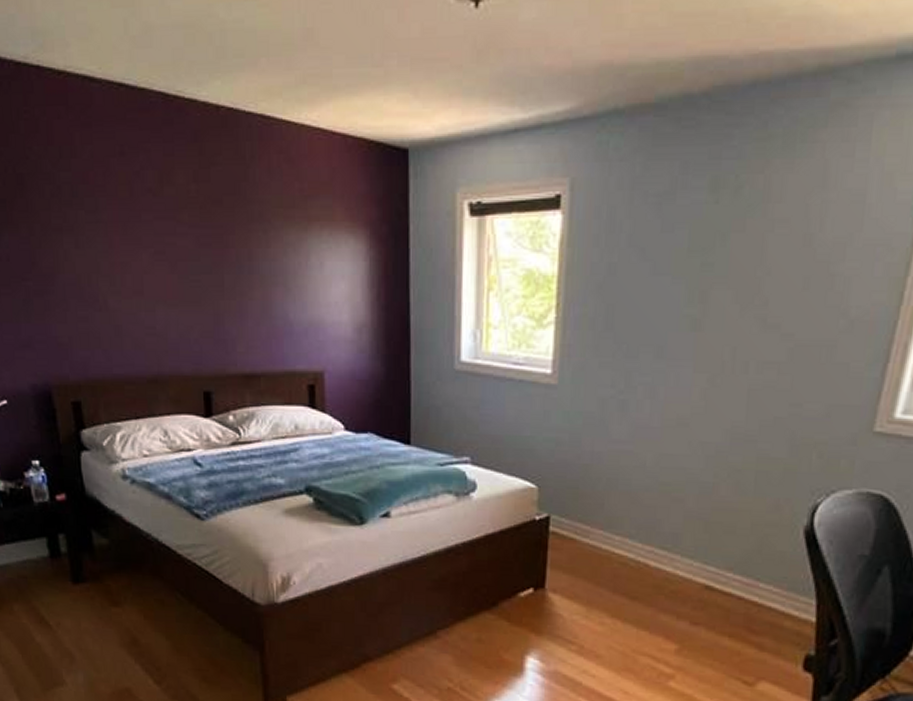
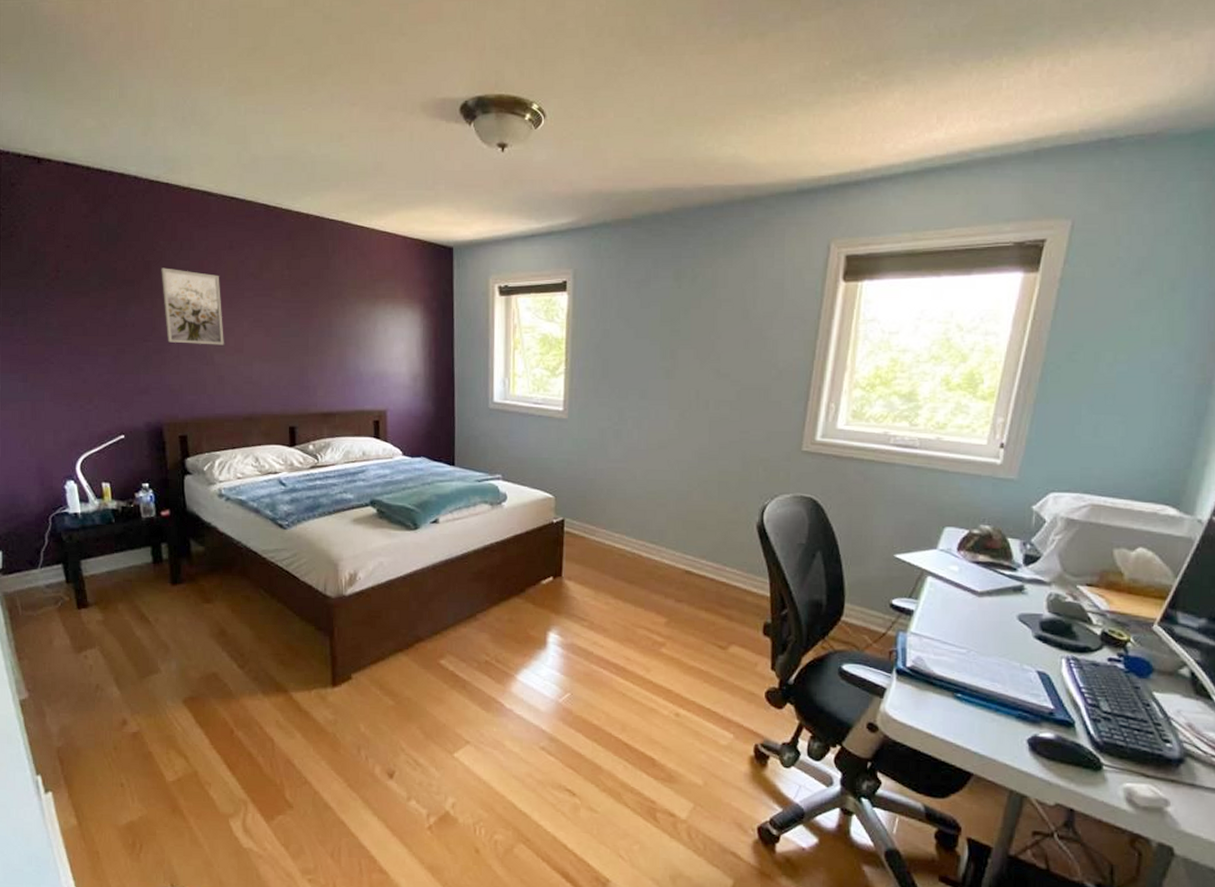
wall art: none [37,182,120,285] -> present [161,268,224,345]

